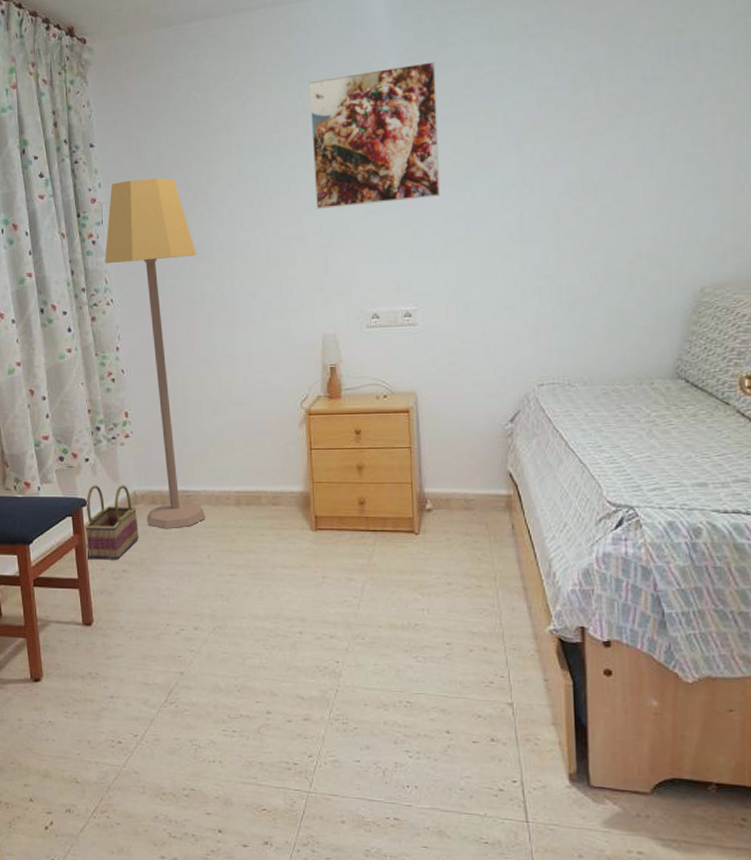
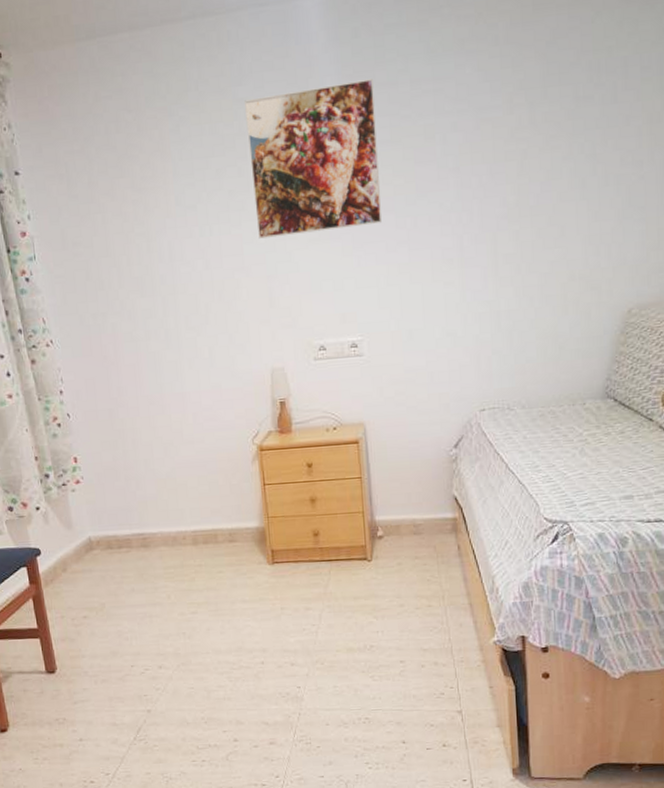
basket: present [85,485,139,560] -> none [40,531,97,609]
lamp: present [105,178,206,530] -> none [40,208,164,573]

